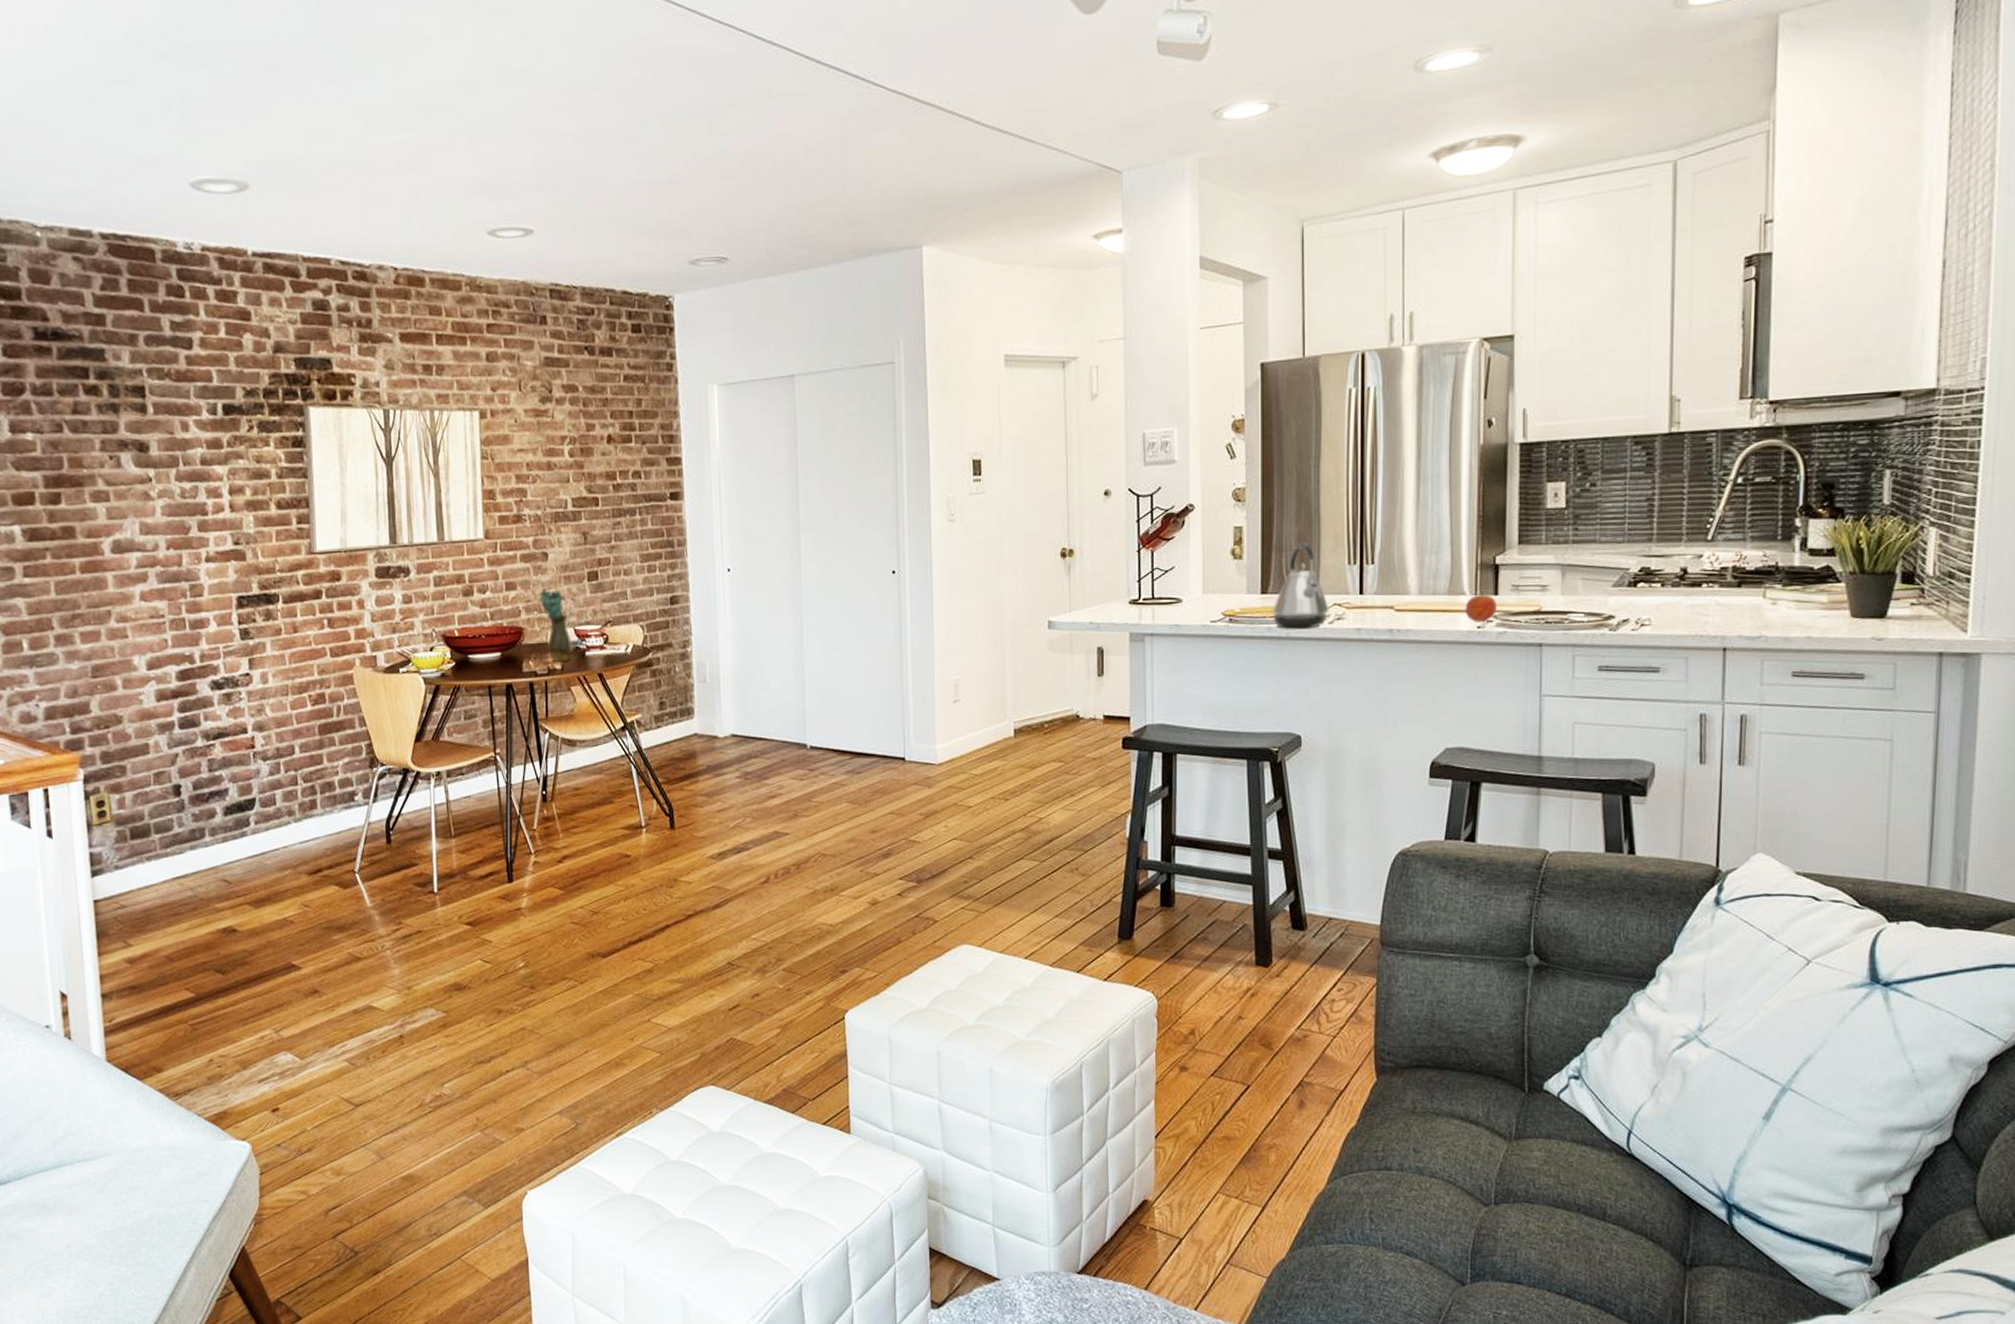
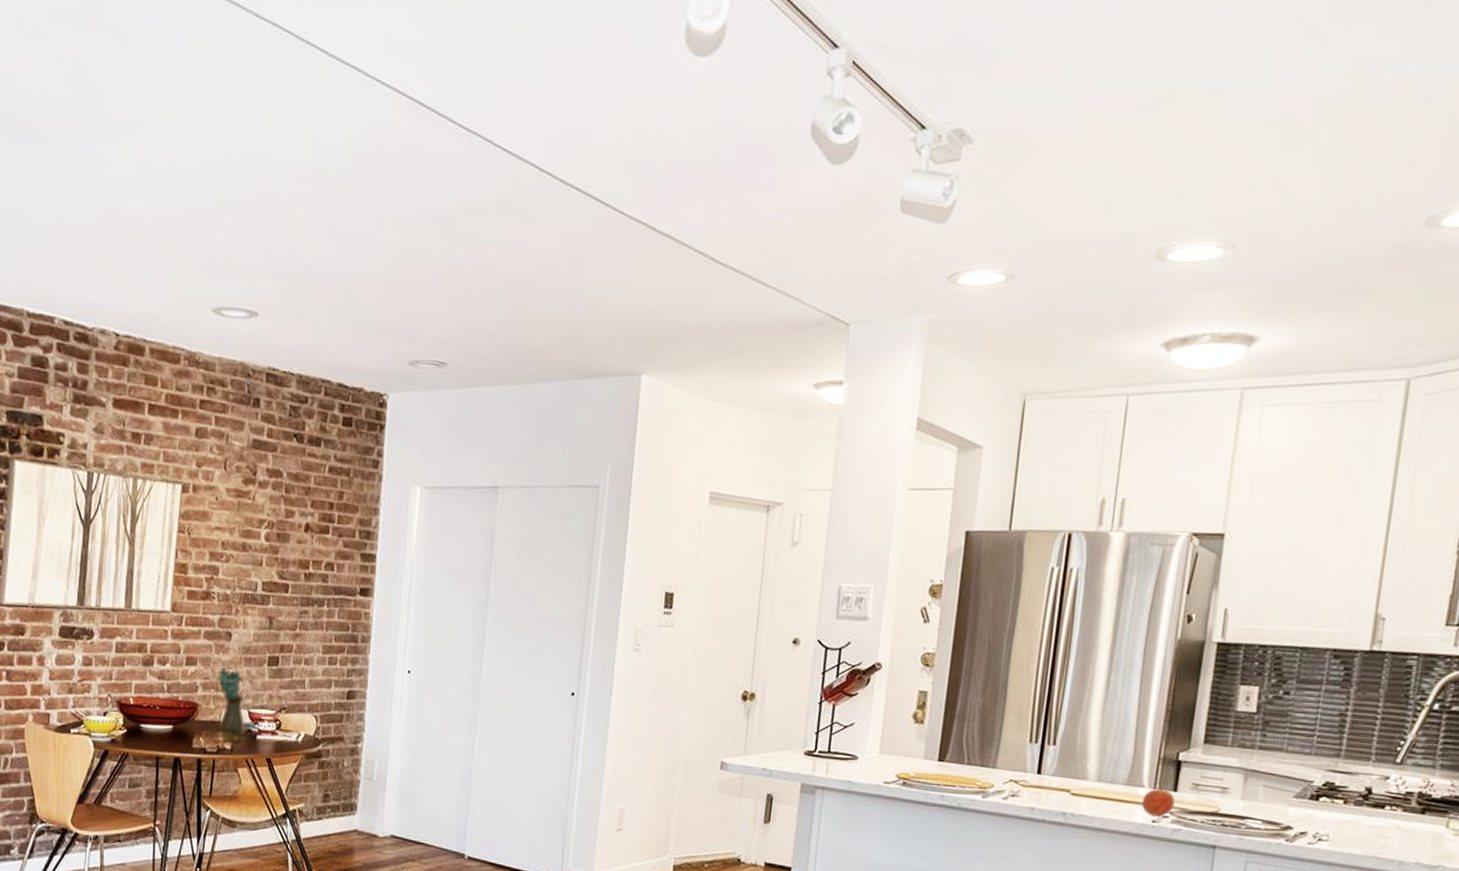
kettle: present [1272,542,1329,629] -> none [946,715,1005,801]

